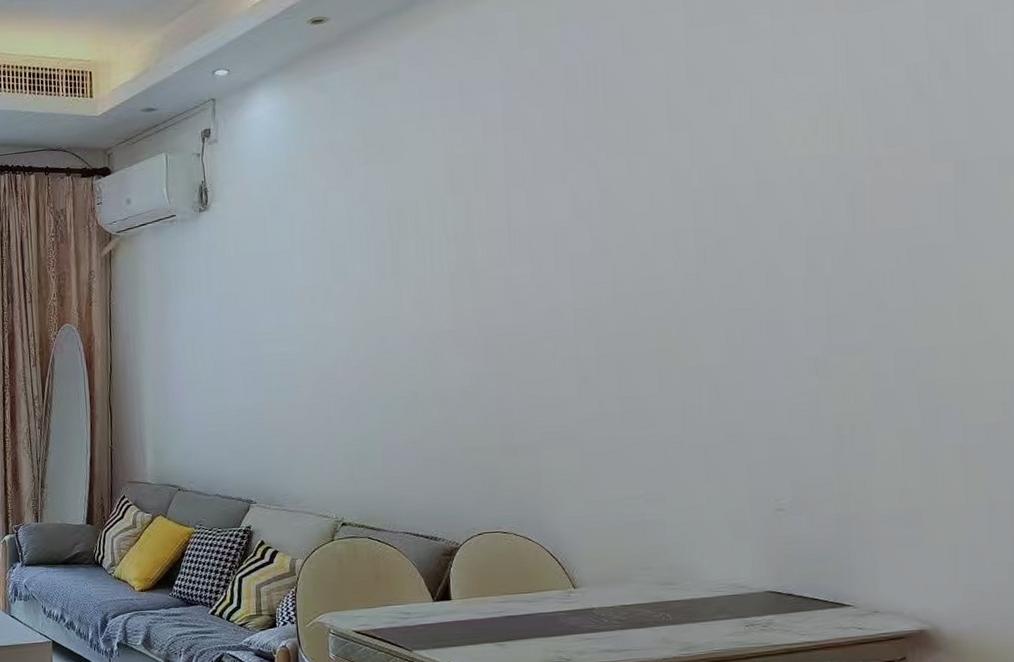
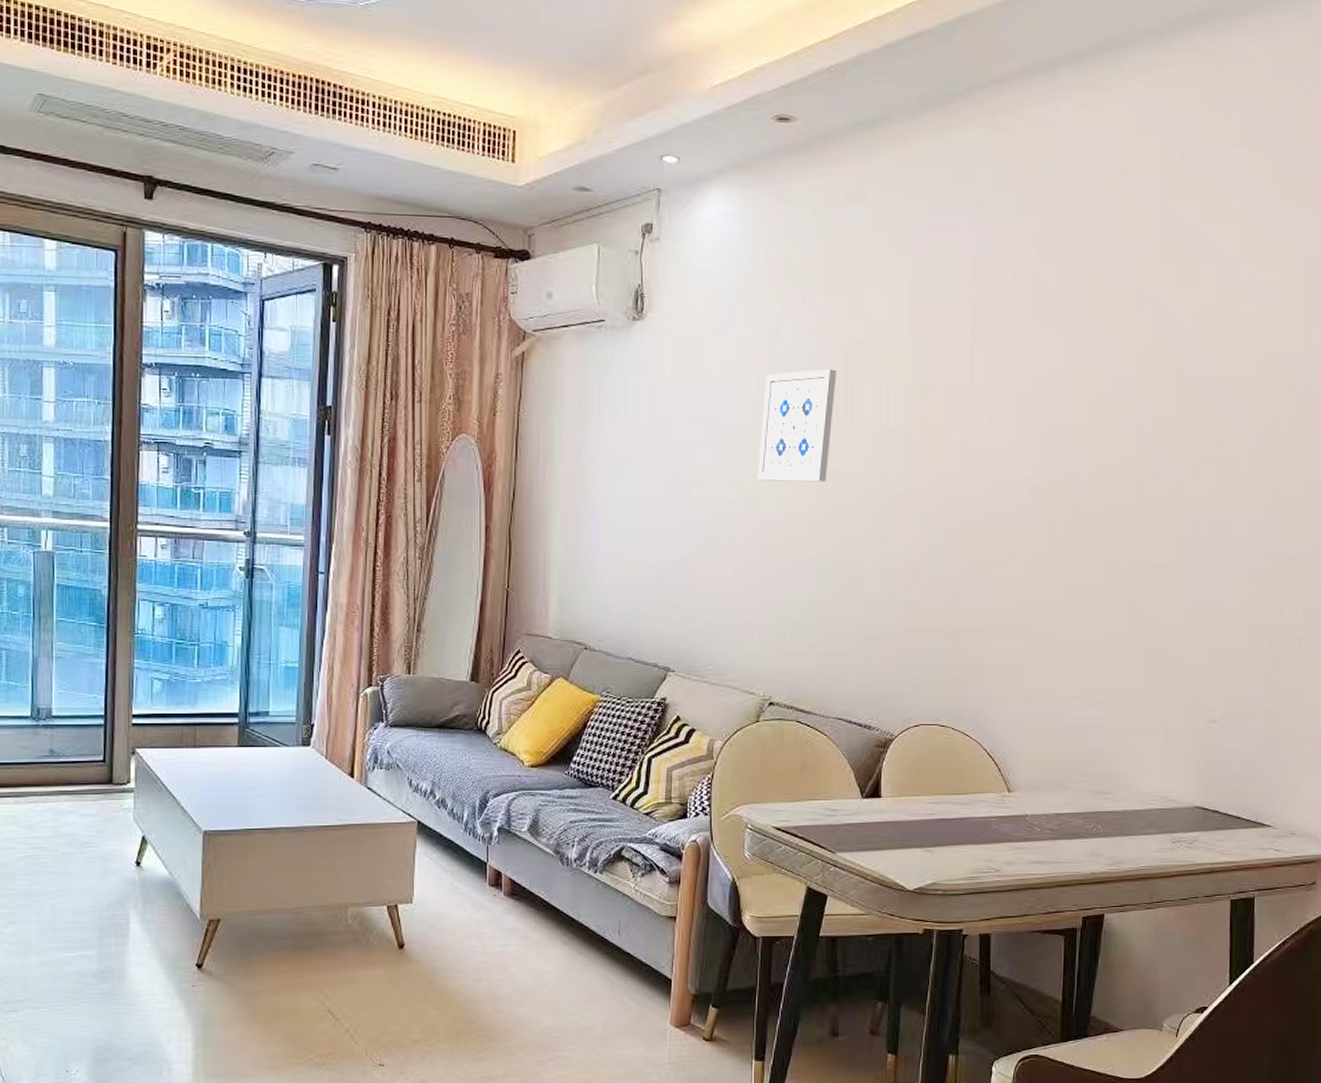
wall art: none [316,229,382,333] -> present [757,369,837,482]

